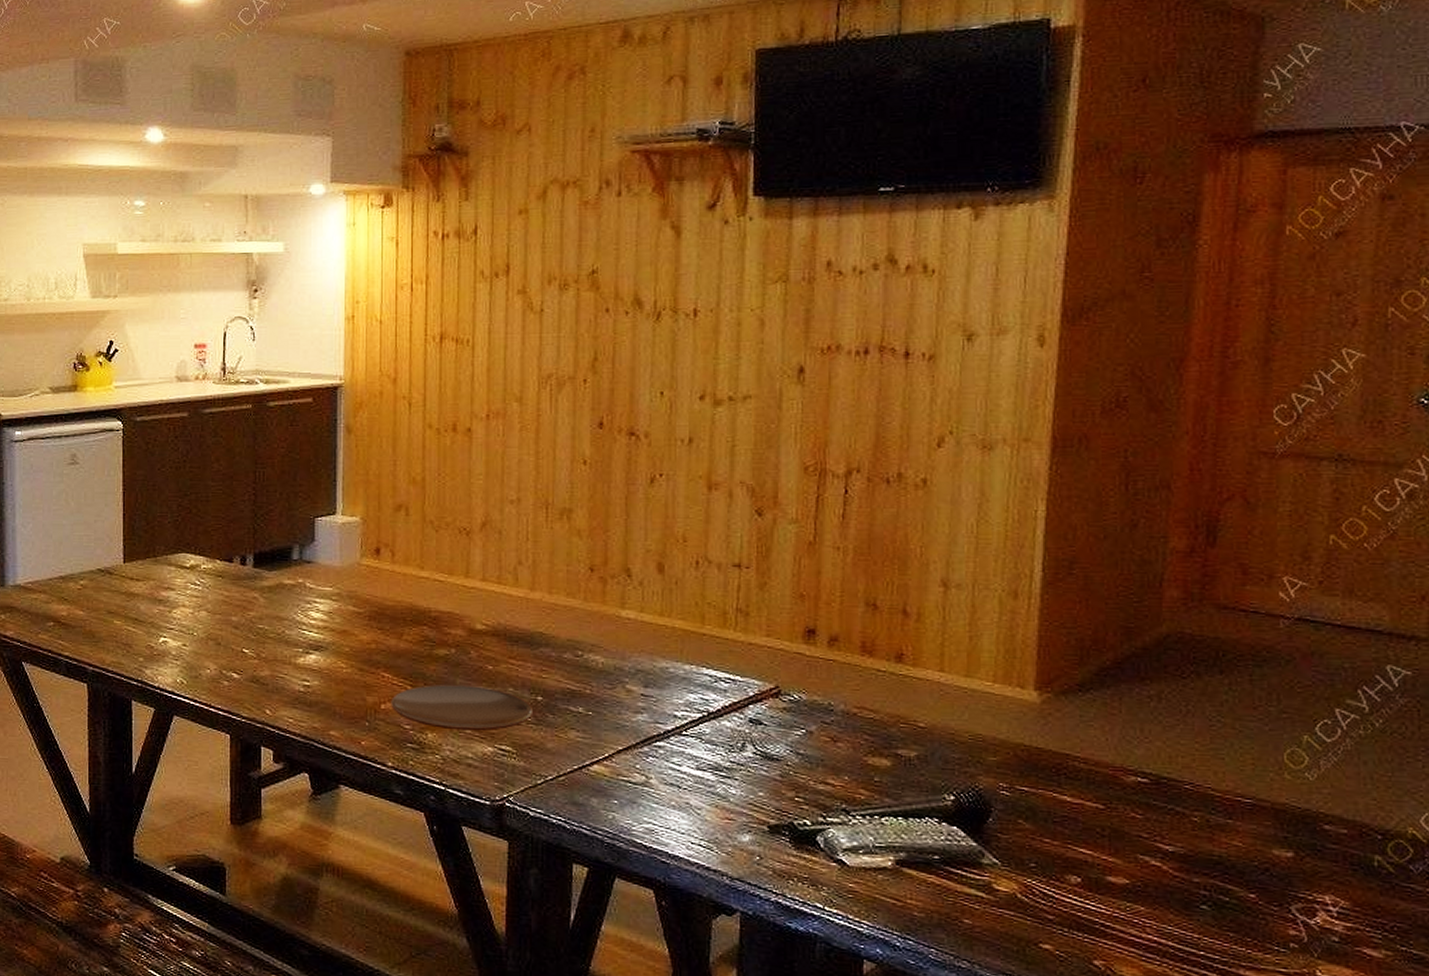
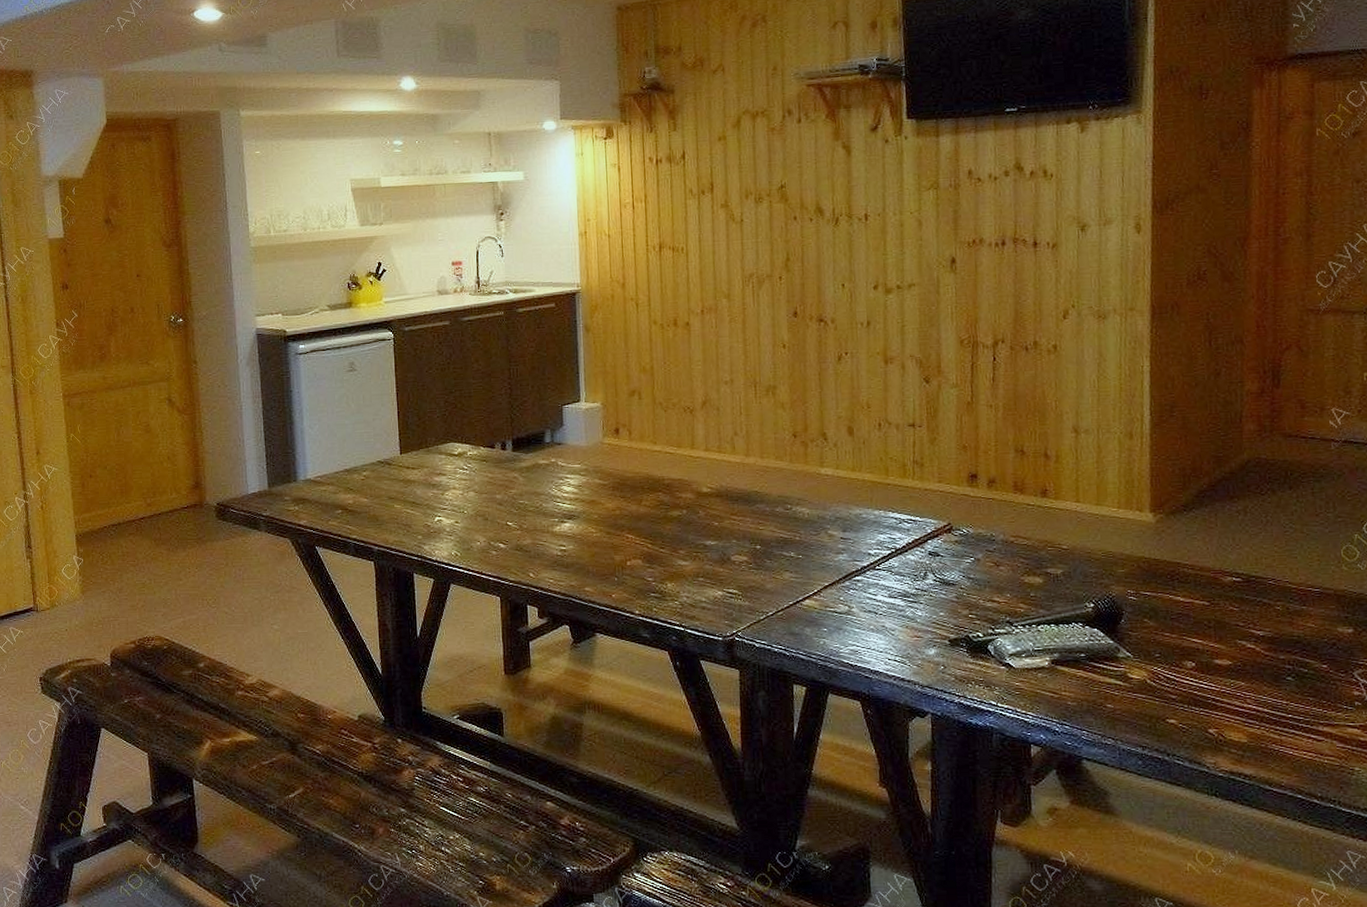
plate: present [391,684,534,731] -> none [635,540,754,579]

